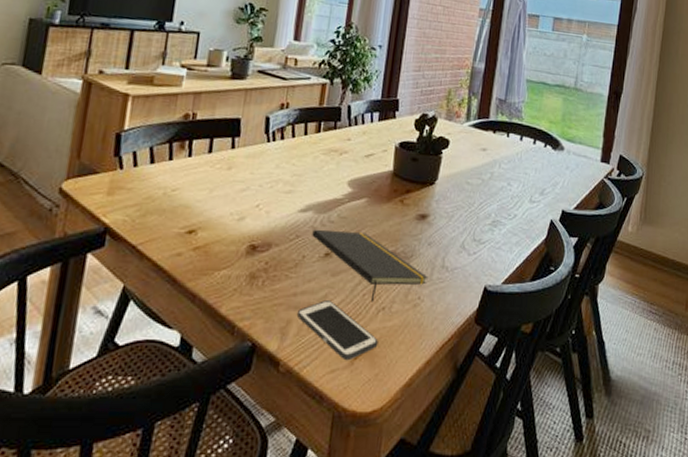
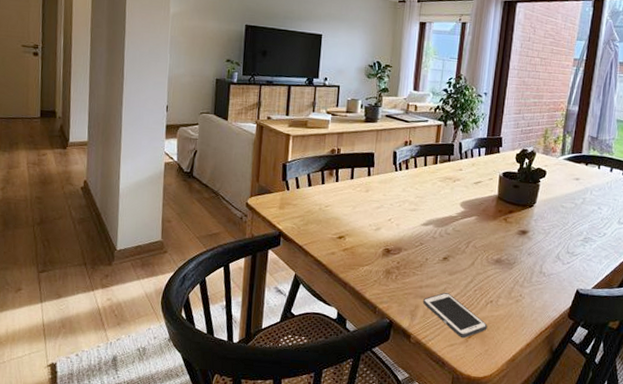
notepad: present [312,229,428,302] -> none [433,238,528,296]

